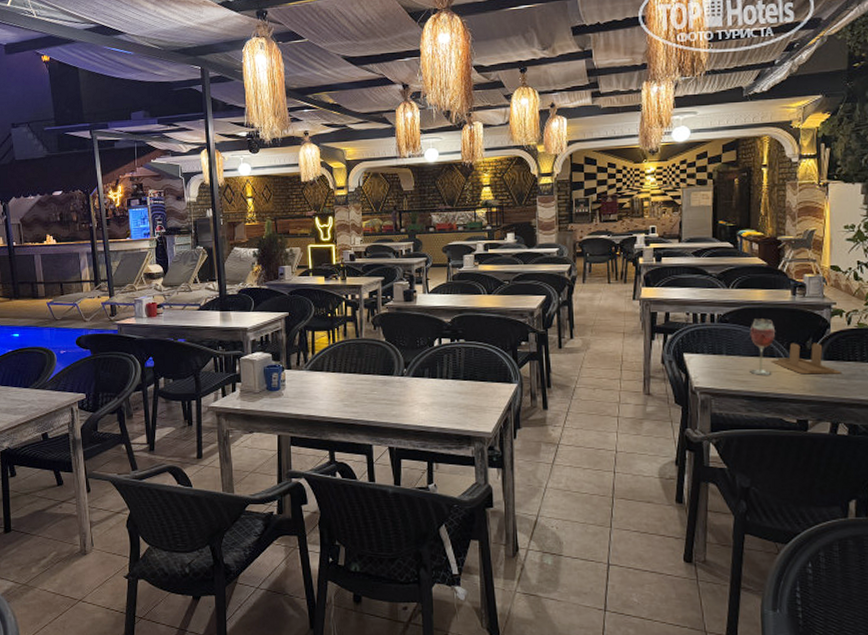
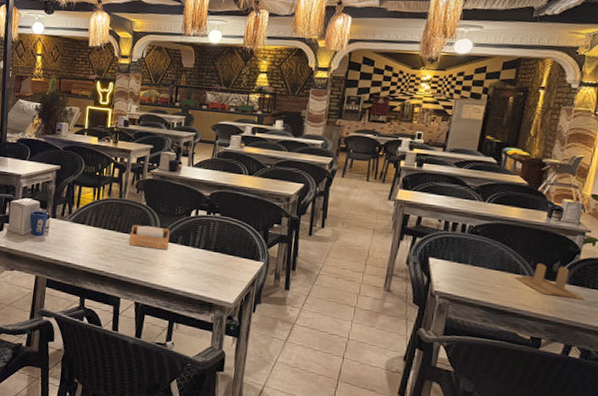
napkin holder: none [372,363,415,387] -> present [128,224,170,250]
wineglass: present [749,318,776,375] -> none [492,235,525,290]

